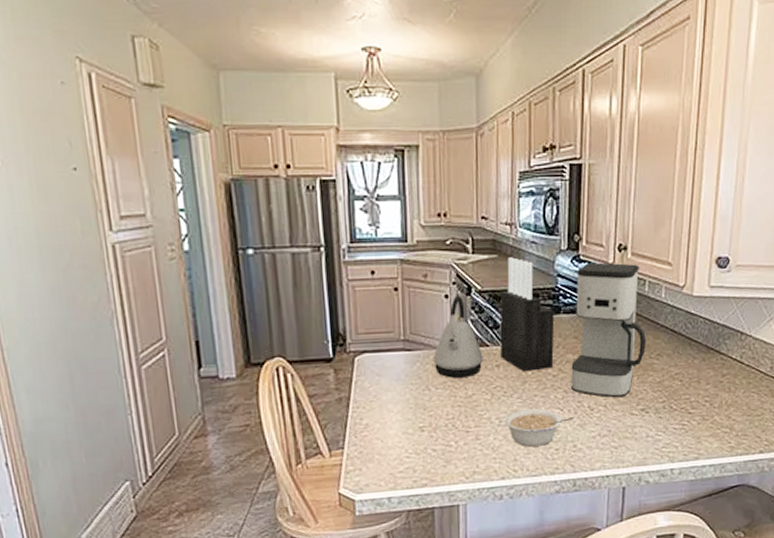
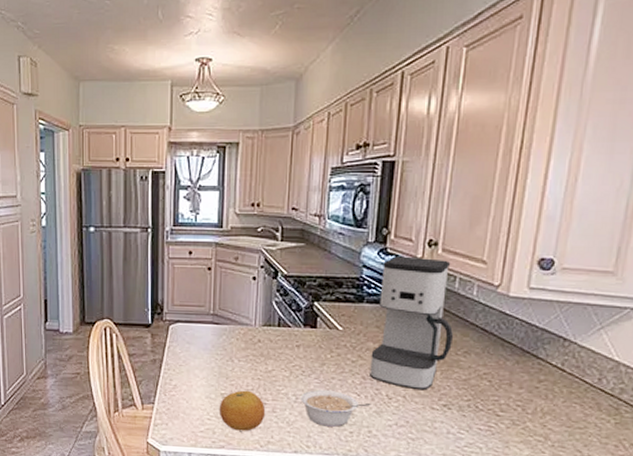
fruit: none [418,419,469,465] -> present [219,390,266,431]
kettle: present [433,295,483,379] -> none [238,278,285,355]
knife block: present [500,257,555,372] -> none [301,246,358,355]

